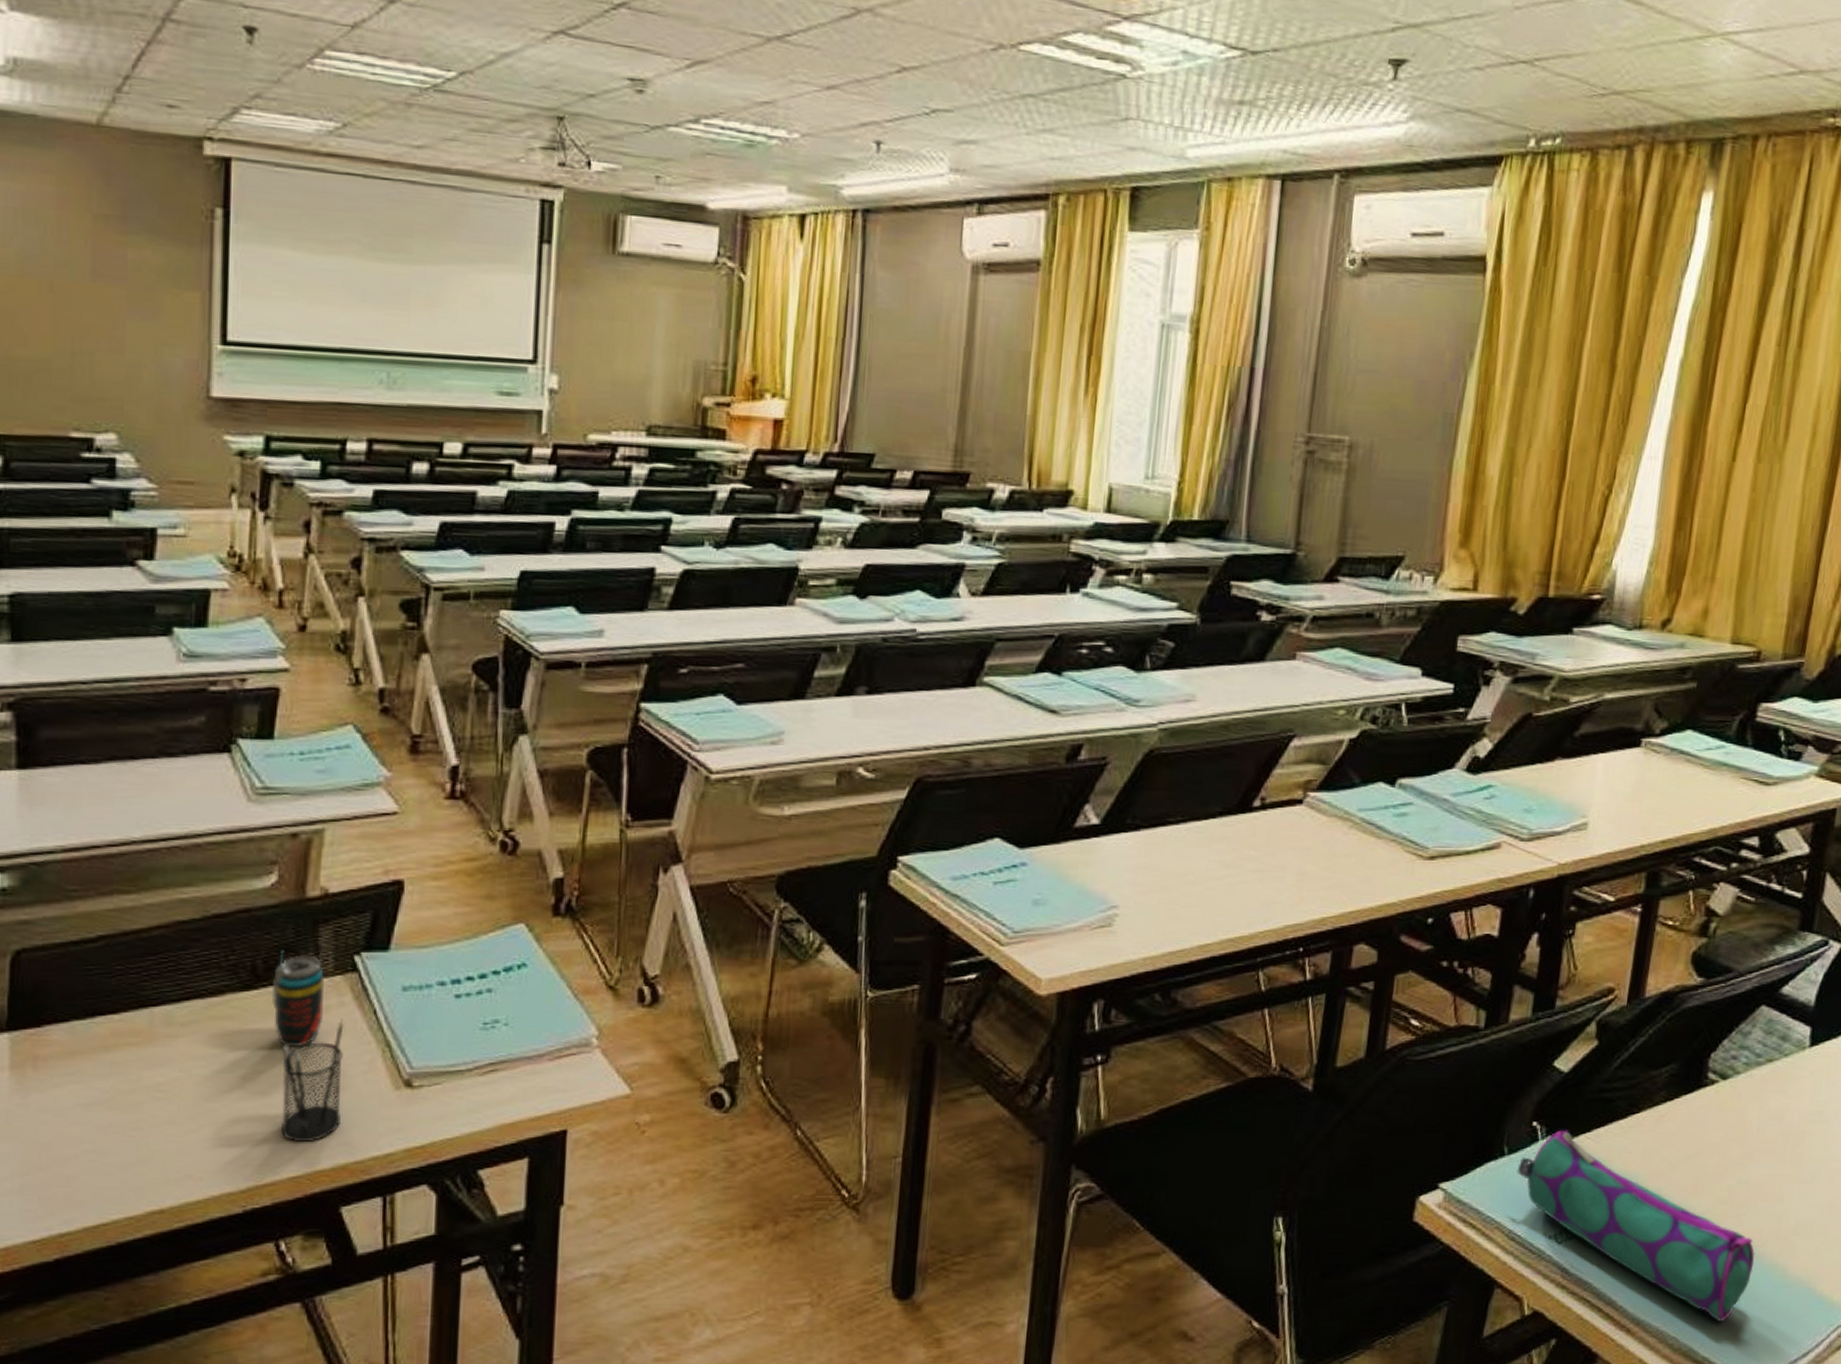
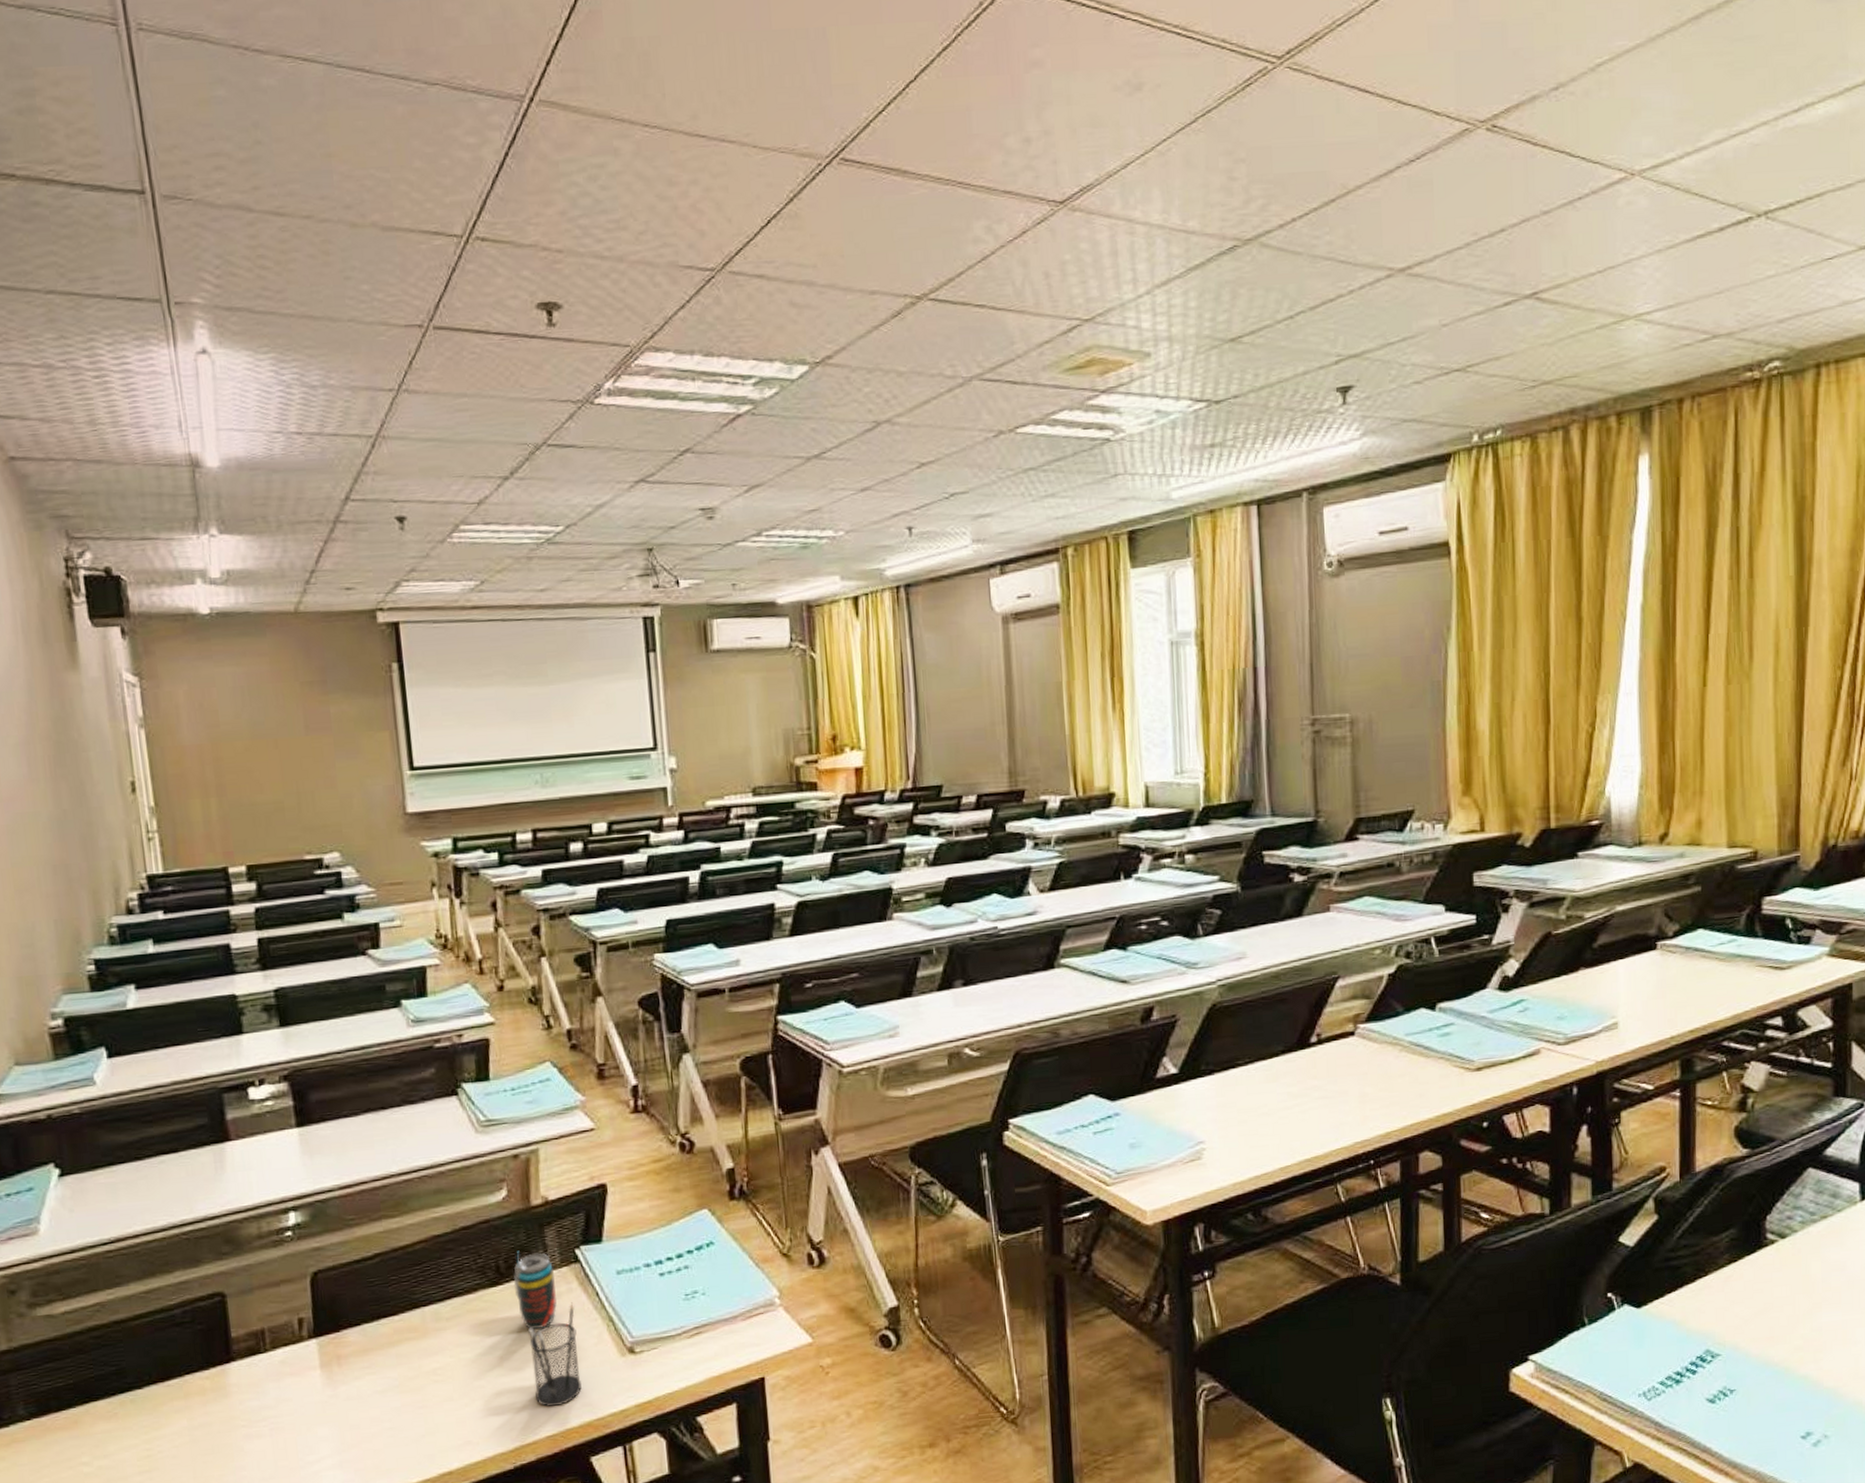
pencil case: present [1517,1130,1756,1323] -> none [1599,1297,1839,1460]

